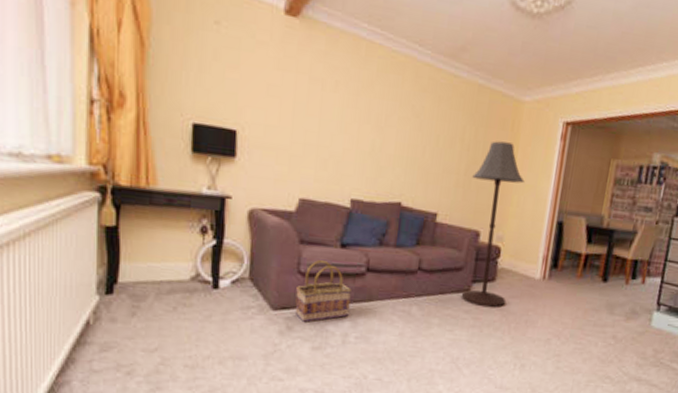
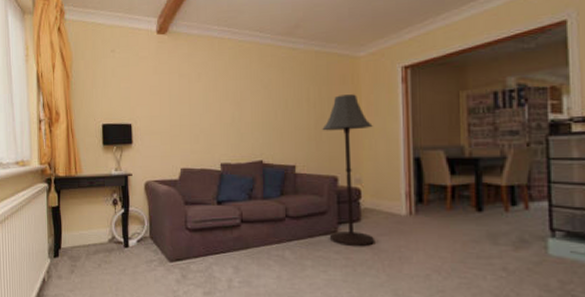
basket: present [294,260,351,323] -> none [186,217,231,271]

